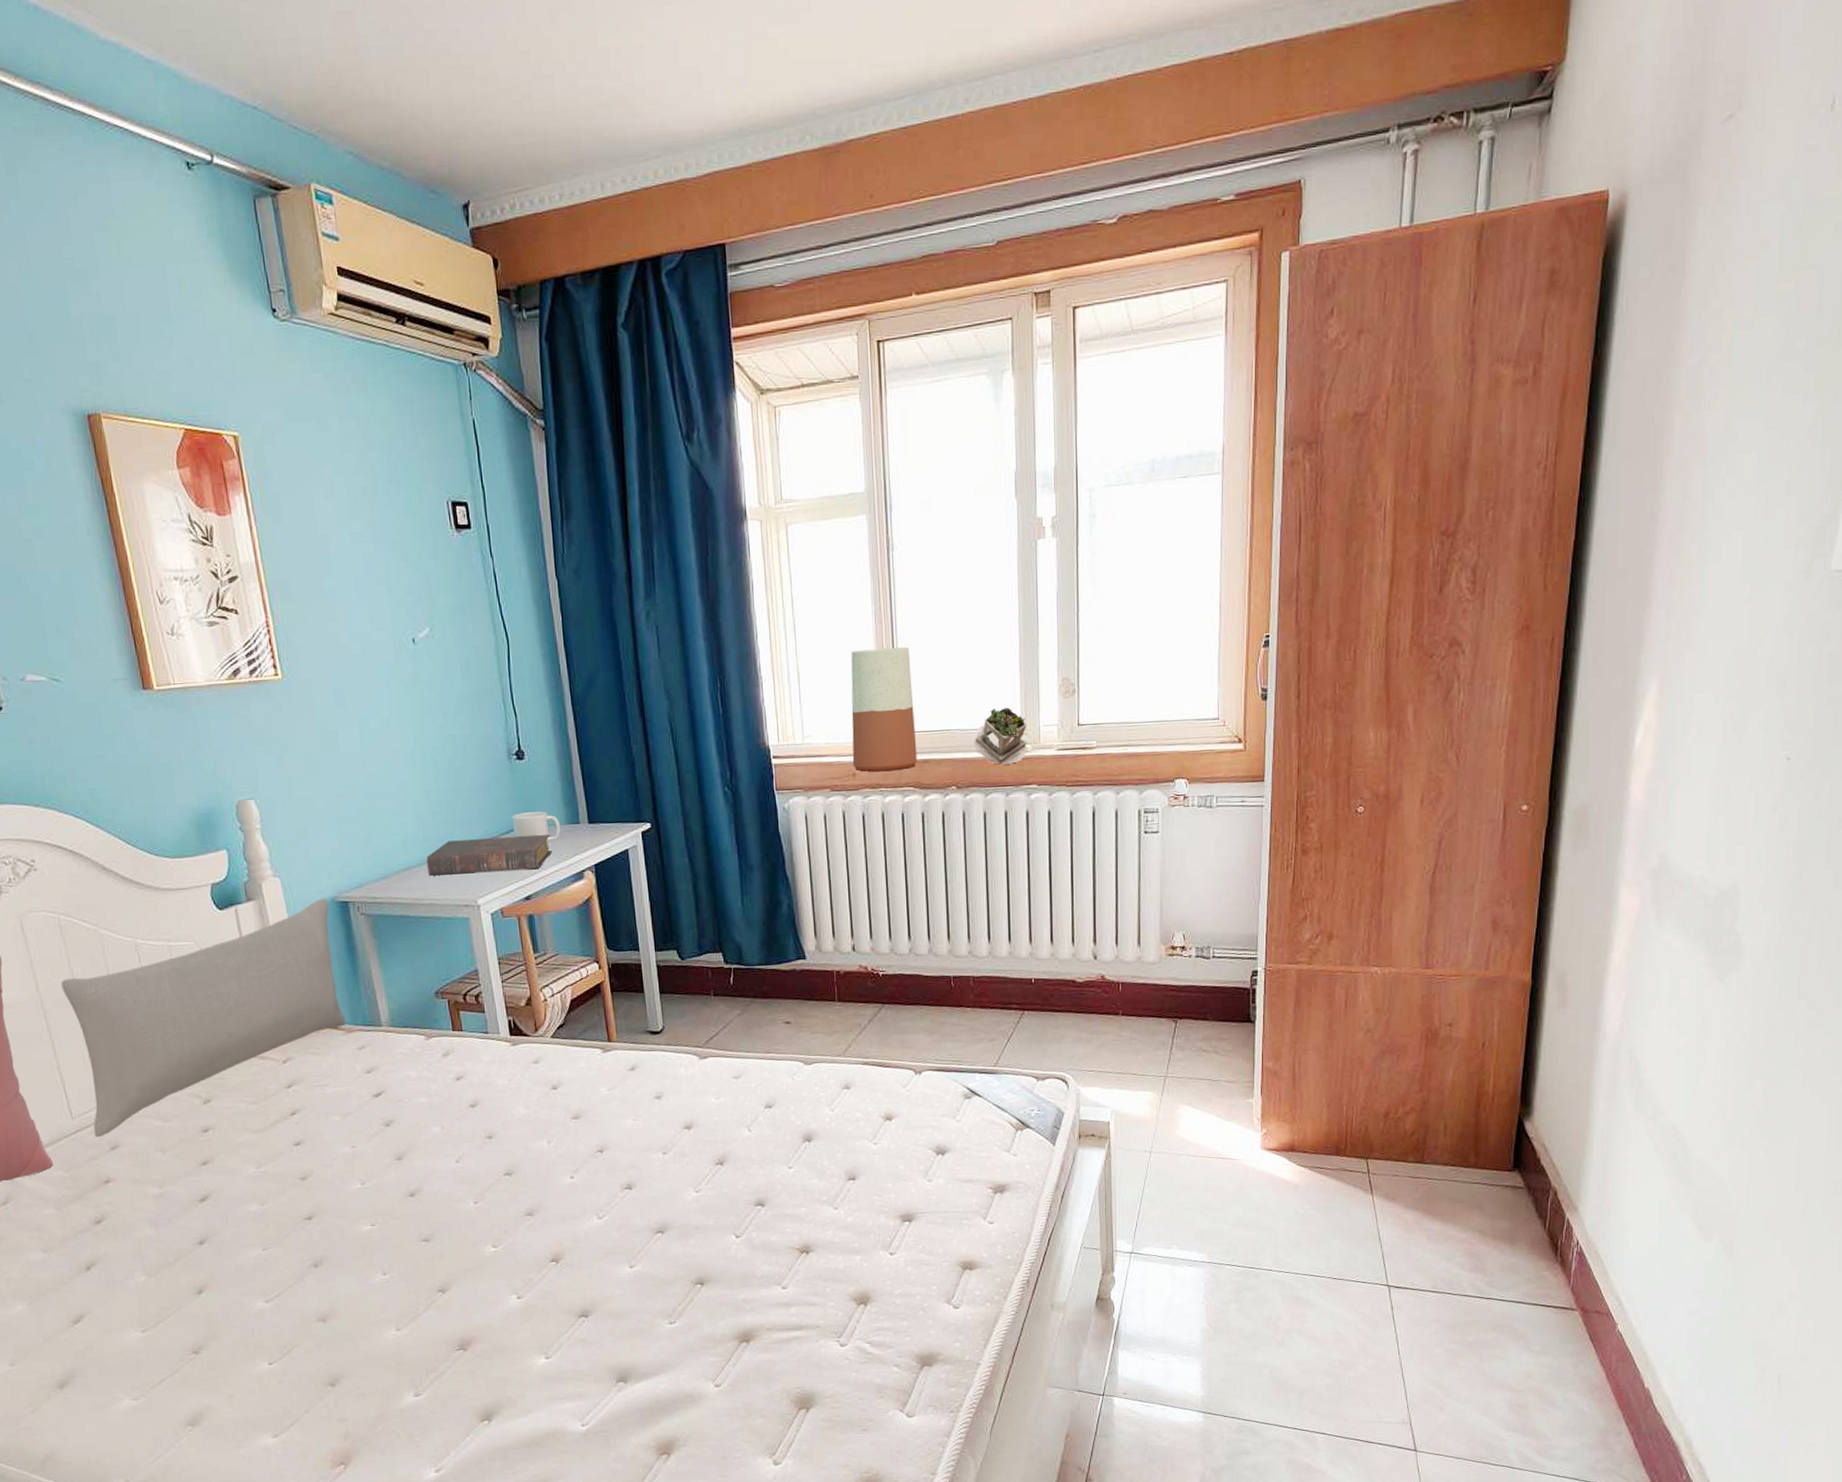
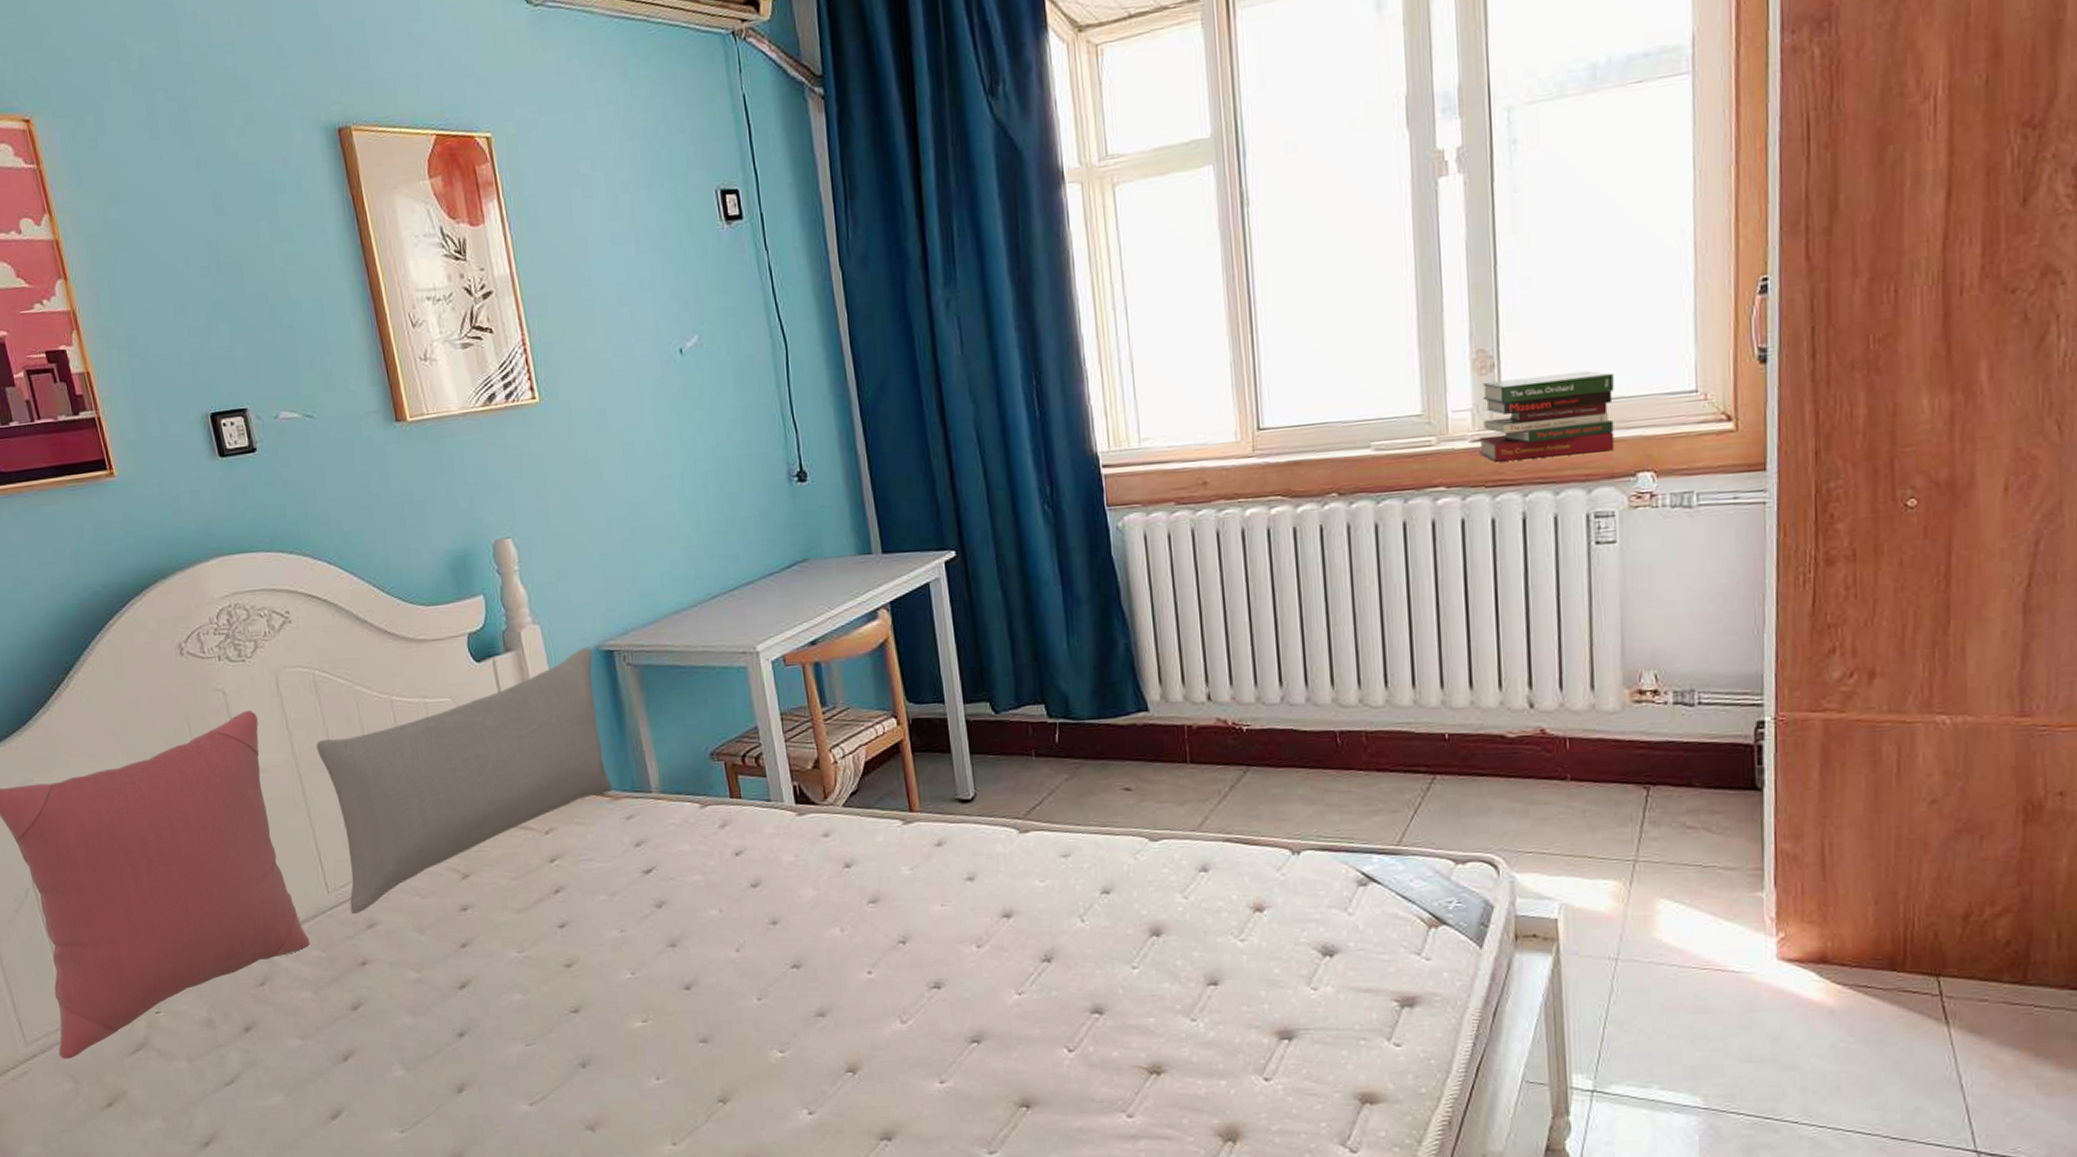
book: present [426,833,553,876] -> none [698,567,841,619]
mug: present [512,811,561,848] -> none [793,541,851,584]
vase: present [851,646,917,772] -> none [1197,322,1286,479]
succulent plant: present [973,707,1028,766] -> none [1358,391,1432,465]
books: none [1062,698,1161,767] -> present [1479,370,1615,462]

